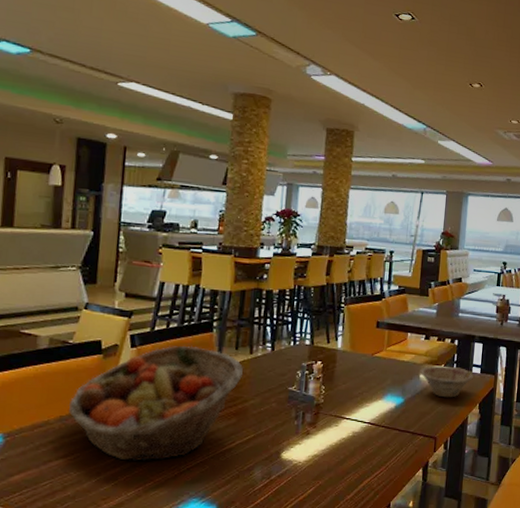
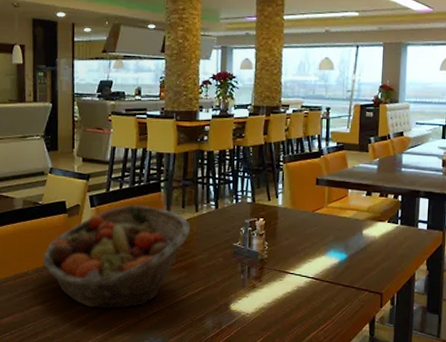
dish: present [420,365,474,398] -> none [363,221,421,254]

